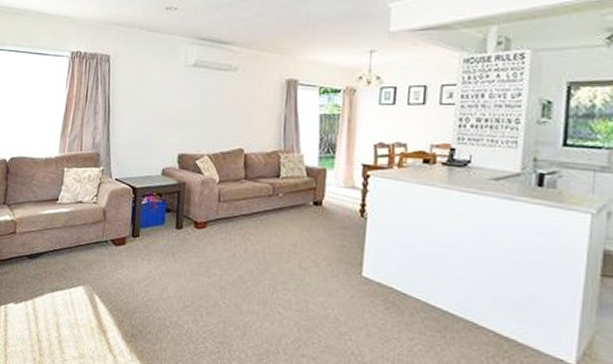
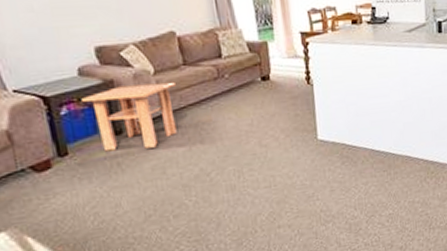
coffee table: none [159,188,234,247] -> present [81,81,177,152]

